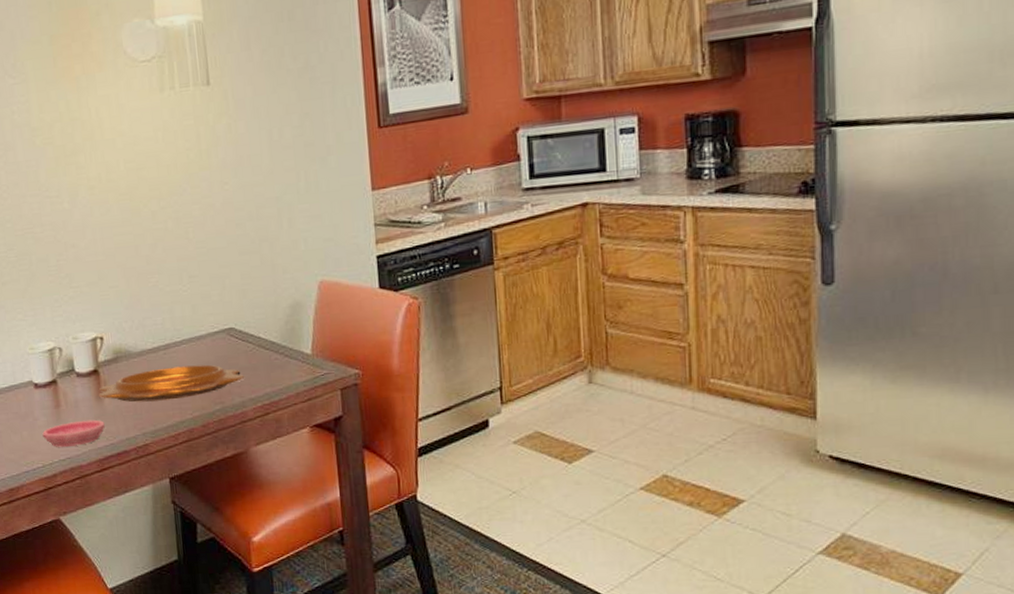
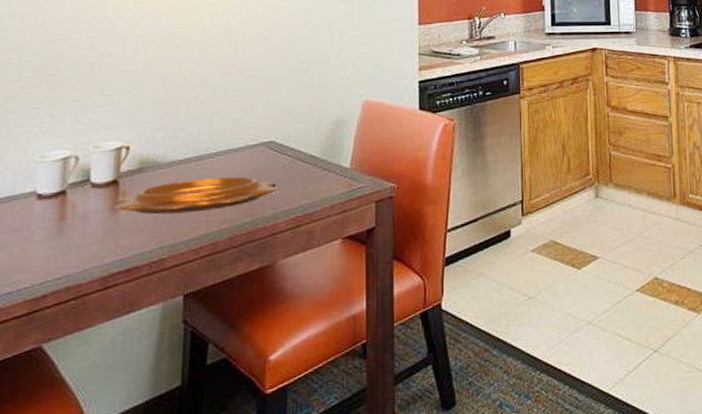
saucer: present [42,419,105,447] -> none [37,233,116,264]

